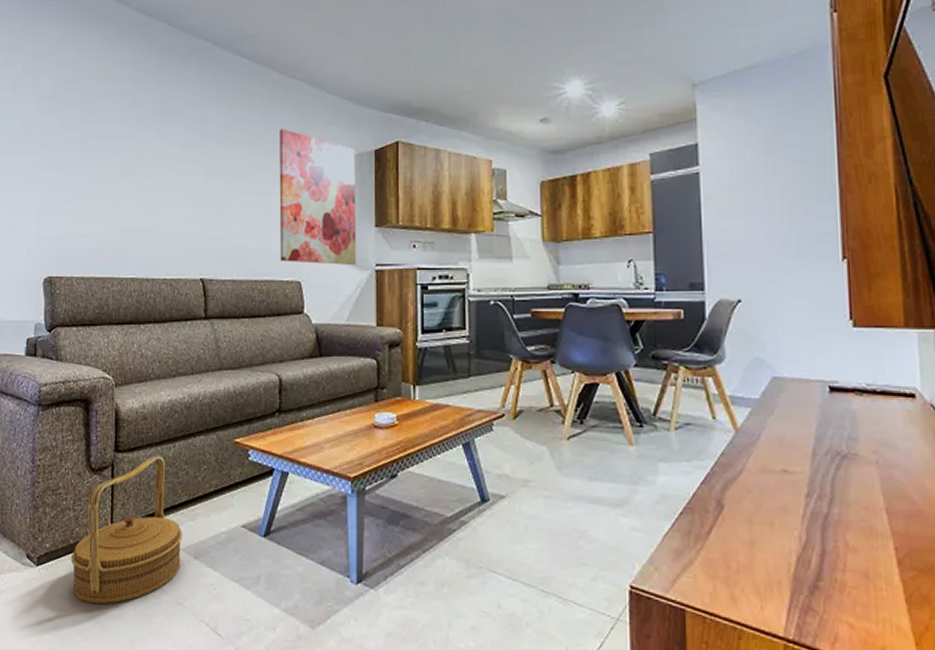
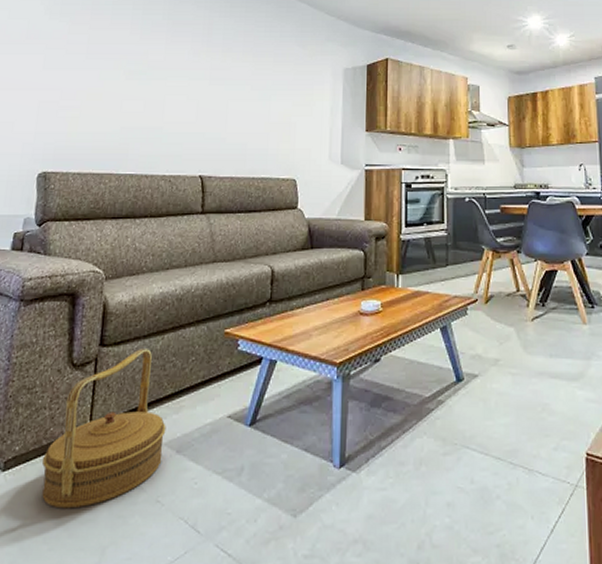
wall art: present [279,129,357,266] -> none [277,43,350,166]

